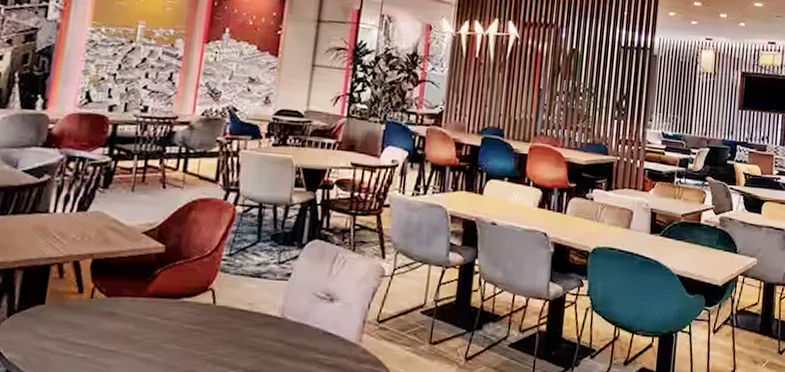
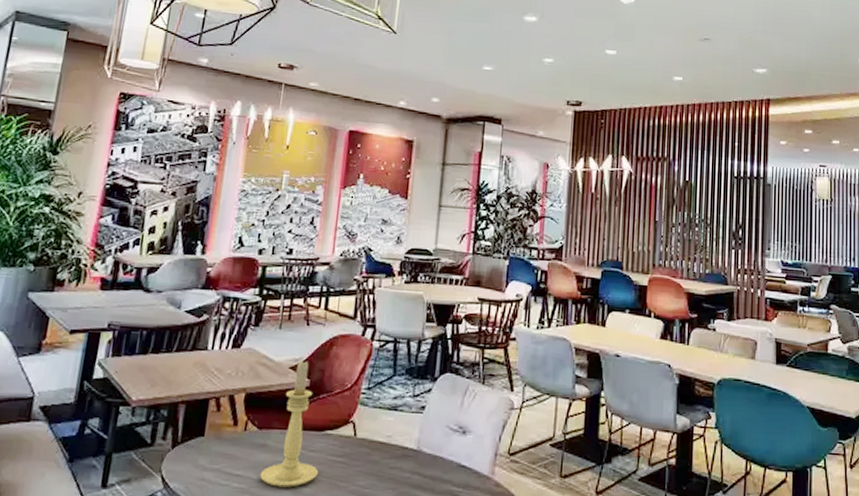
candle holder: none [108,224,174,357] -> present [260,359,319,488]

